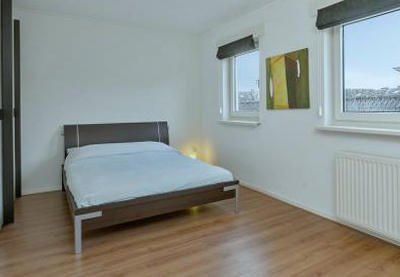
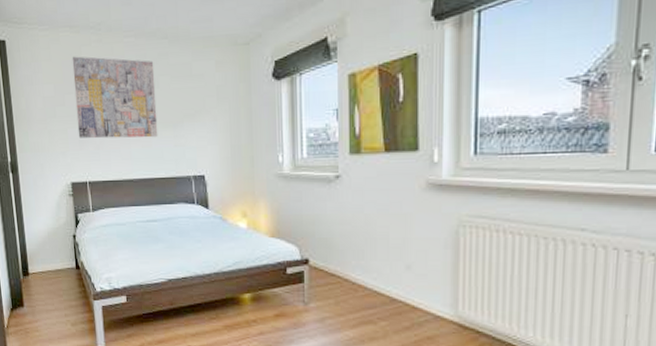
wall art: none [72,35,134,94] -> present [72,56,158,139]

